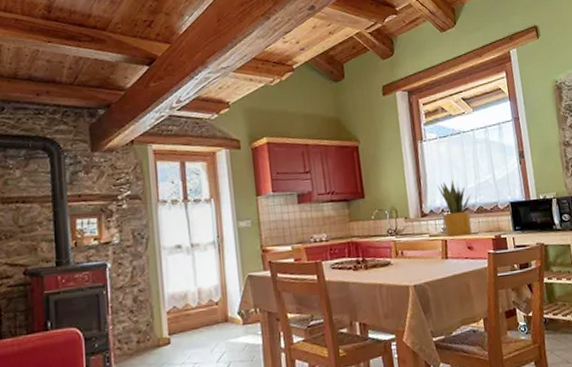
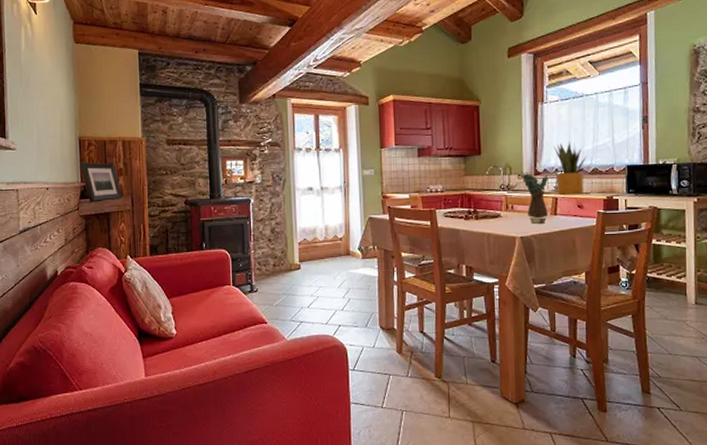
vase: none [407,213,439,270] -> present [521,171,549,224]

